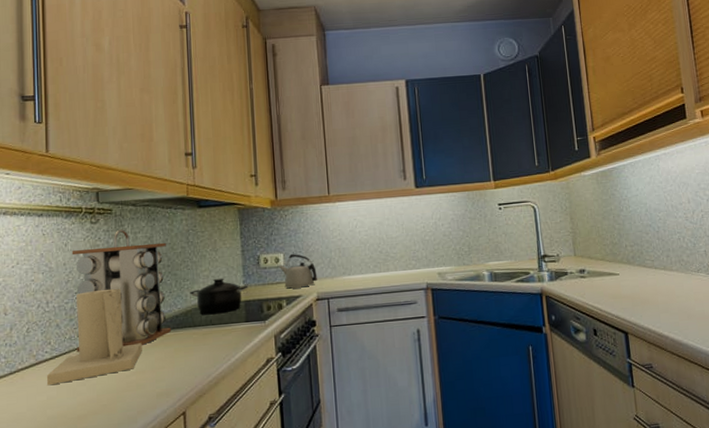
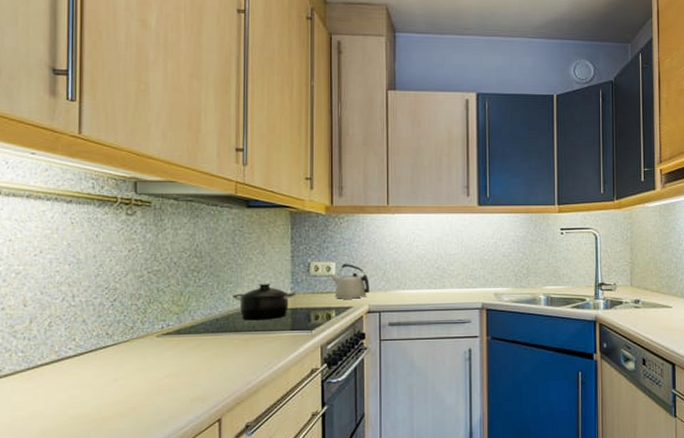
paper towel roll: present [47,288,142,386] -> none [70,286,177,384]
spice rack: present [71,229,172,352] -> none [103,224,211,351]

